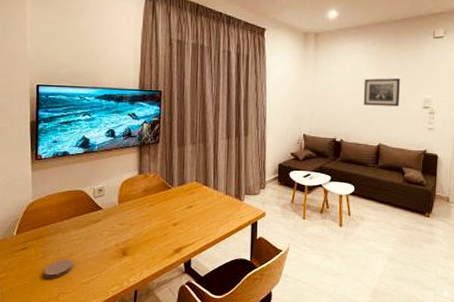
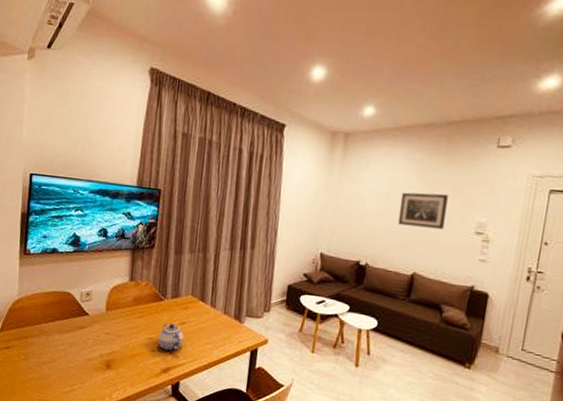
coaster: present [44,259,73,278] -> none [25,364,55,383]
teapot: none [168,208,192,232] -> present [157,323,184,351]

